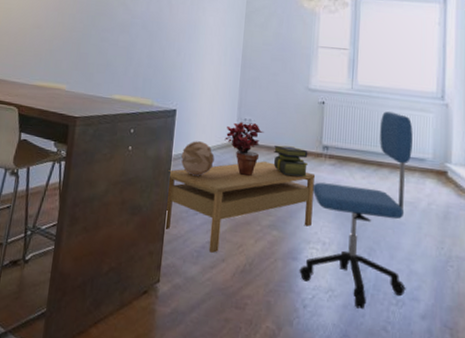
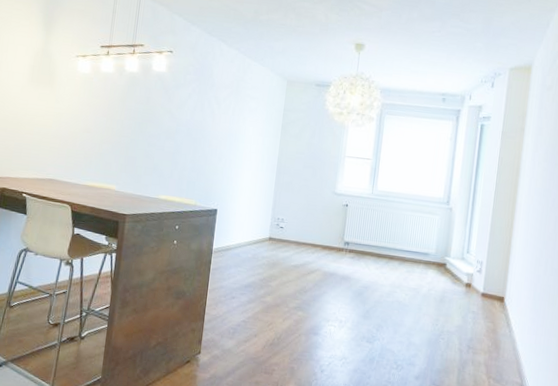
coffee table: present [163,161,316,253] -> none [204,254,337,330]
decorative ball: present [181,141,215,176] -> none [220,236,250,267]
potted plant: present [225,122,264,177] -> none [260,220,294,267]
stack of books: present [273,145,309,177] -> none [301,240,332,268]
office chair: present [299,111,413,309] -> none [319,213,421,372]

